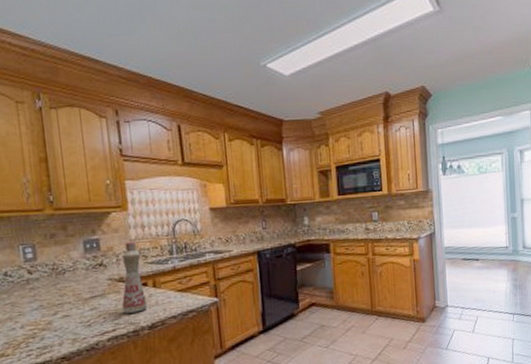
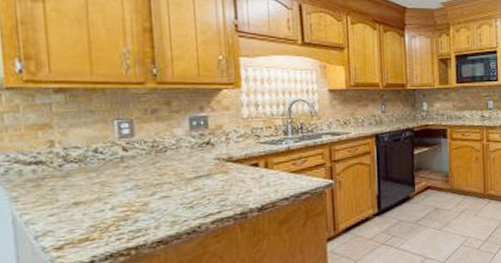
bottle: present [122,241,148,314] -> none [229,119,258,195]

